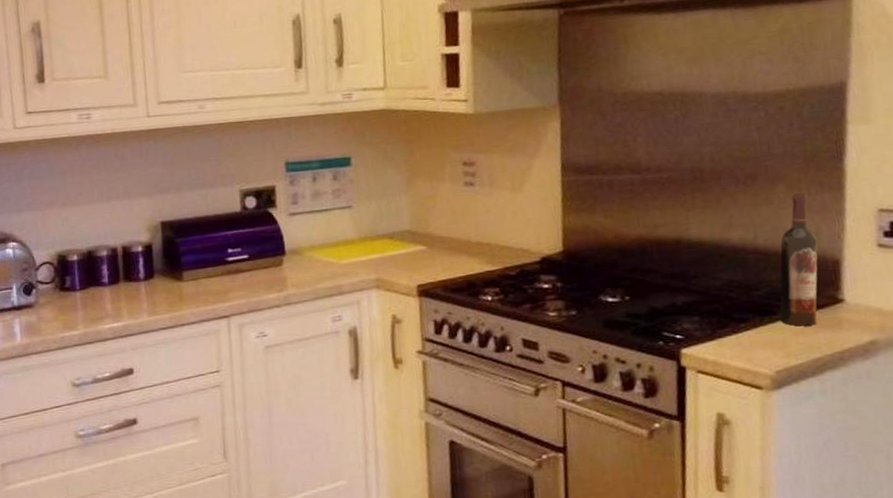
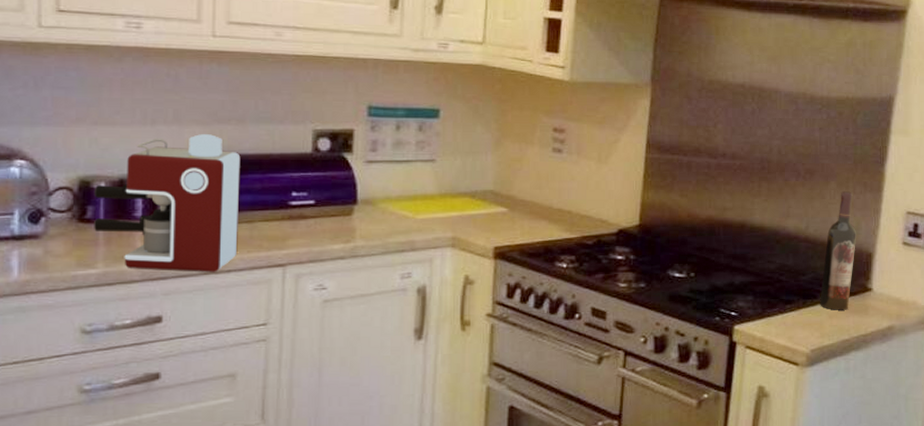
coffee maker: none [70,204,188,329] -> present [94,134,241,273]

